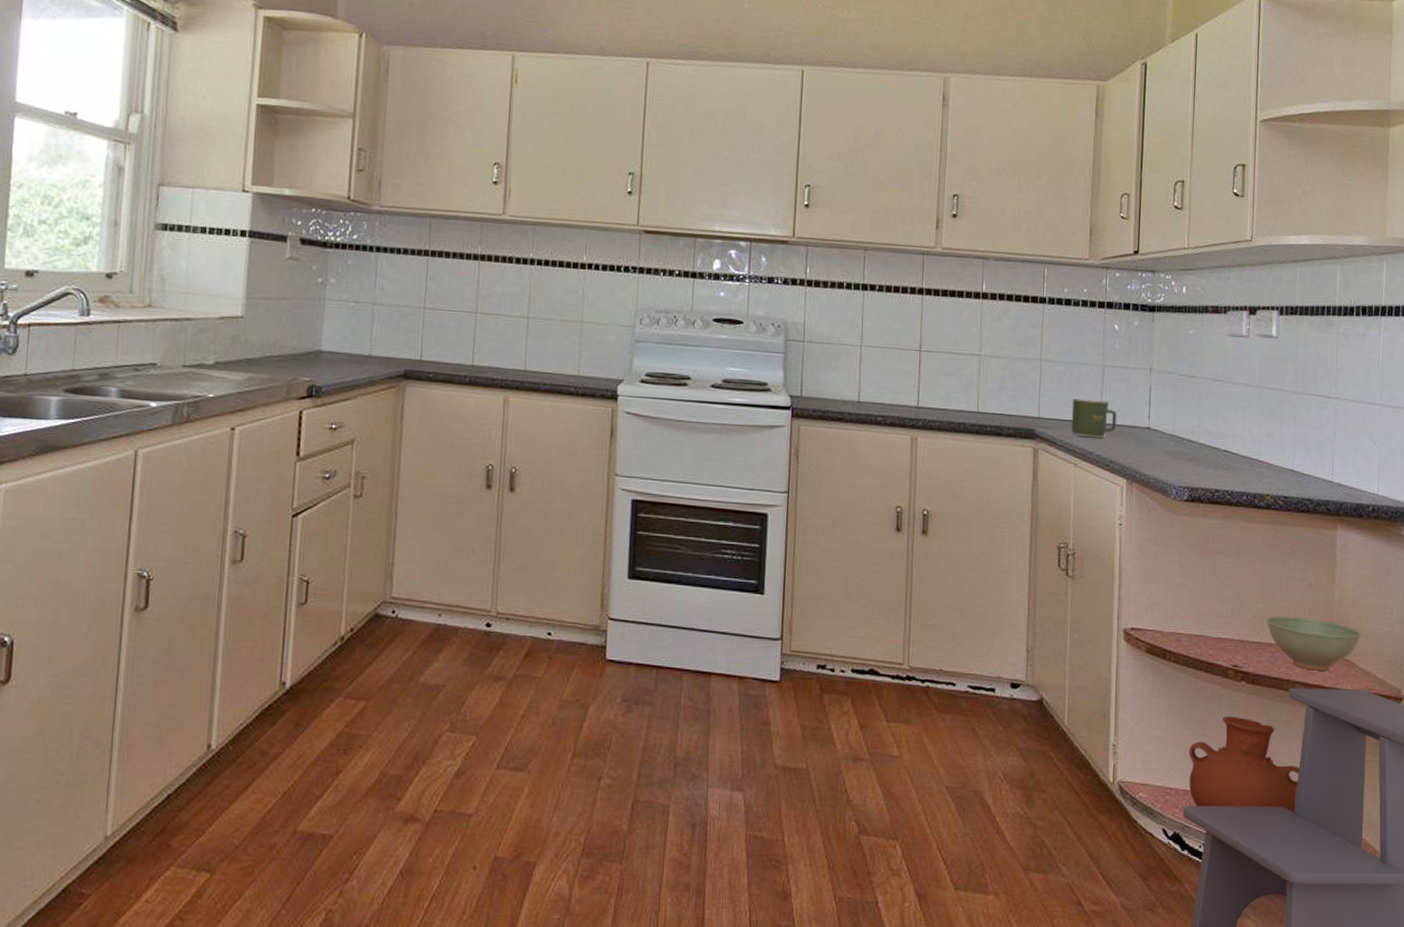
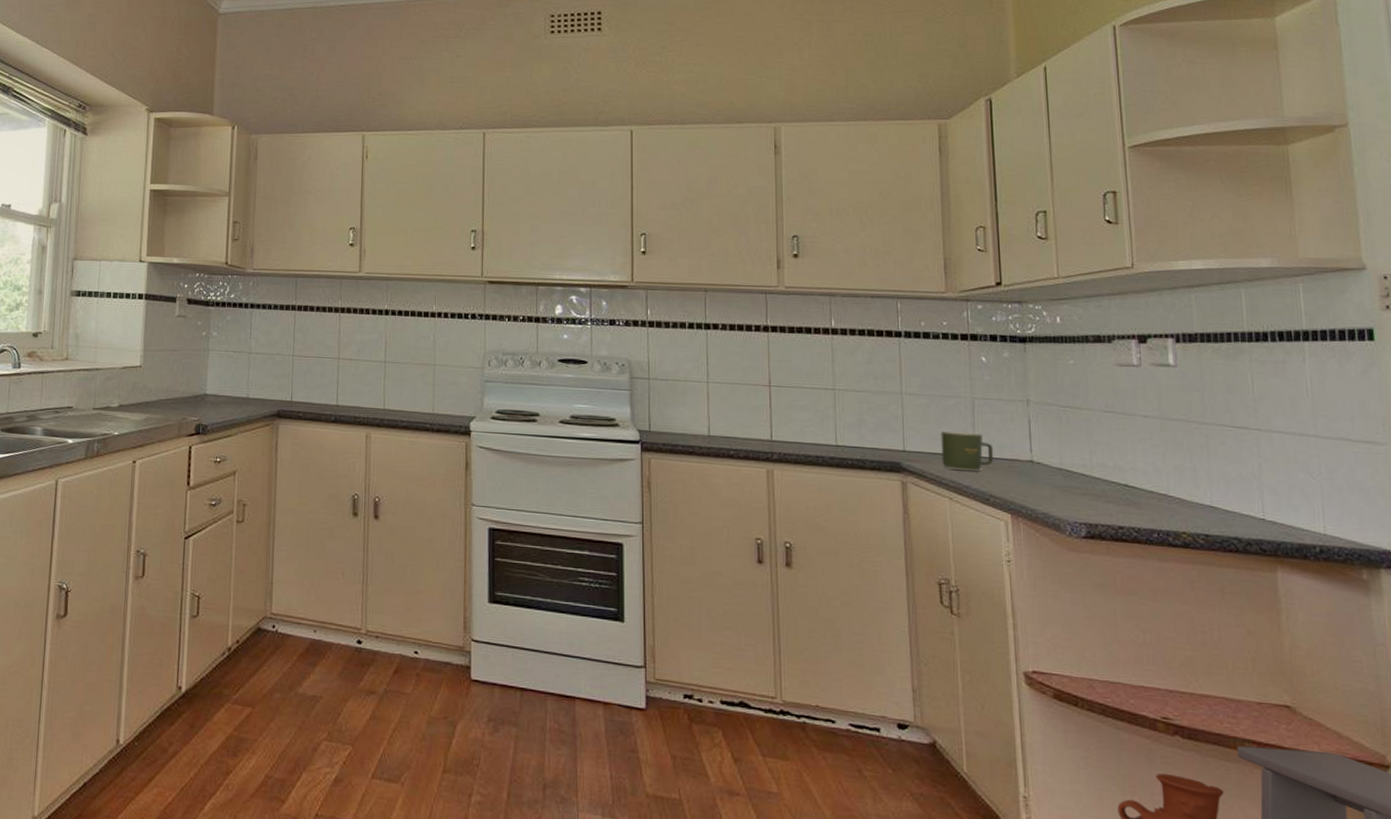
bowl: present [1265,616,1362,671] -> none [1197,665,1324,729]

